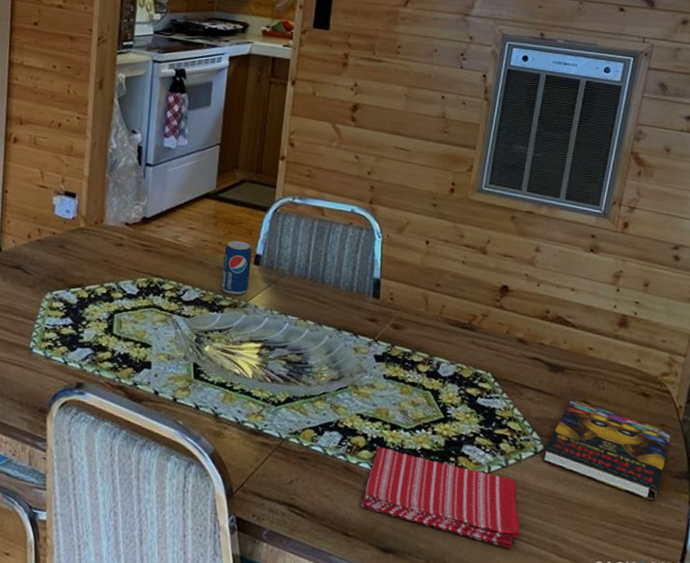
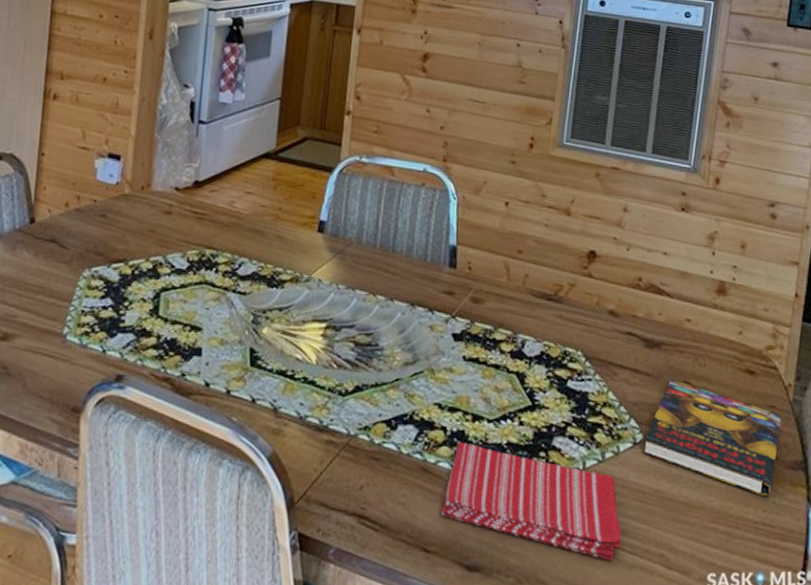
beverage can: present [220,240,252,296] -> none [280,205,315,268]

